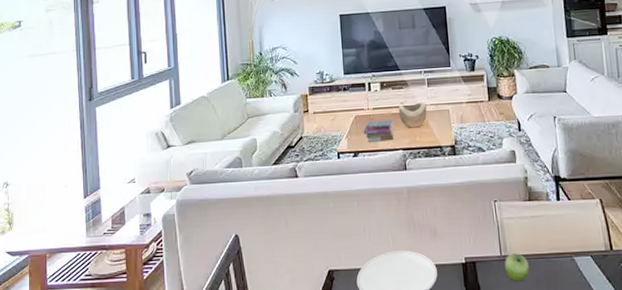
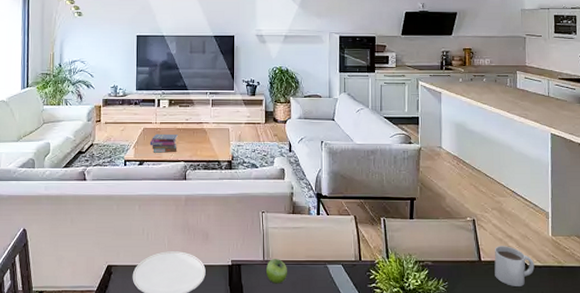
decorative bowl: present [398,102,427,128] -> none [183,120,209,143]

